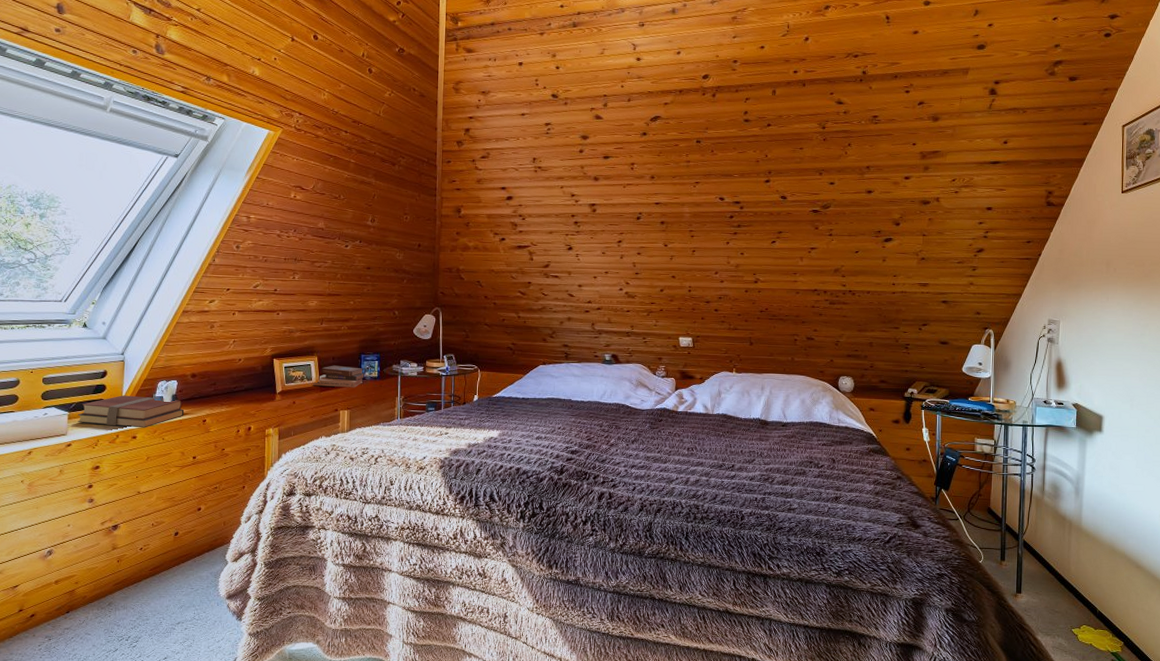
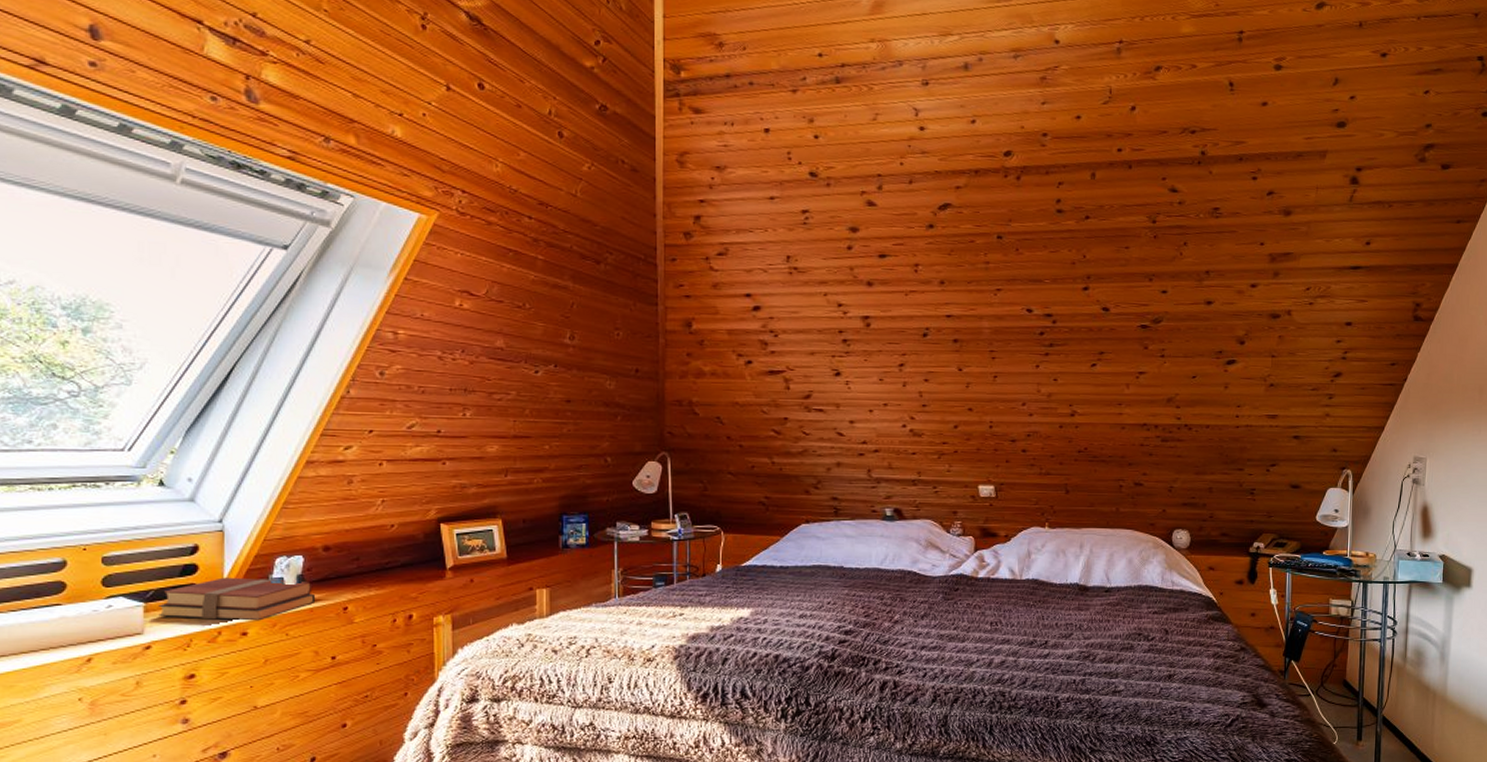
books: present [312,365,364,388] -> none [496,530,568,560]

